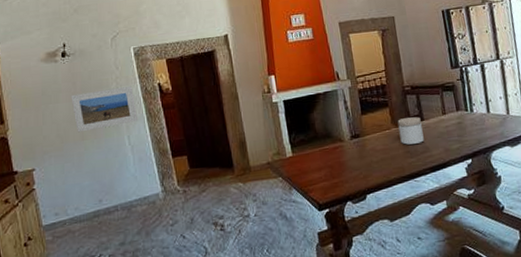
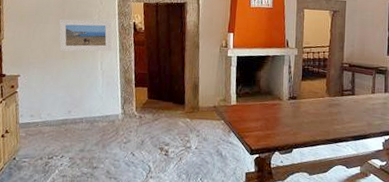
jar: present [397,116,424,145] -> none [331,90,352,114]

